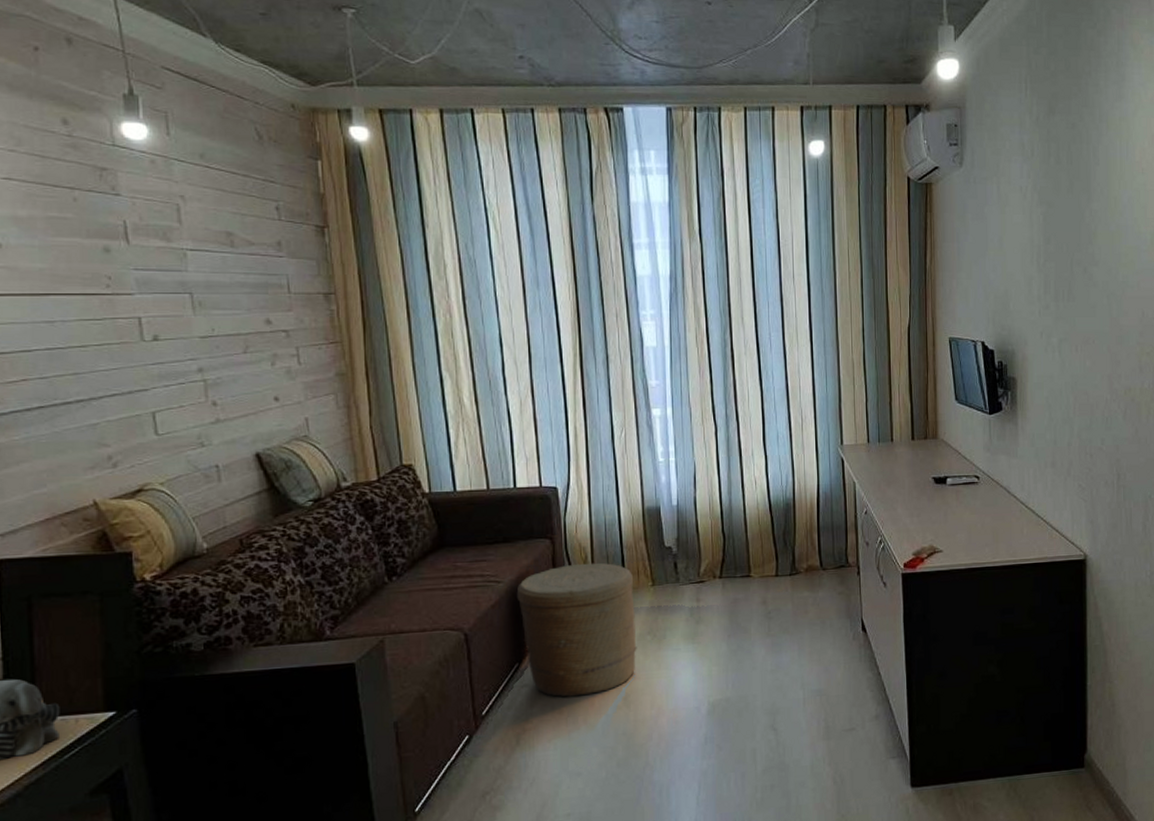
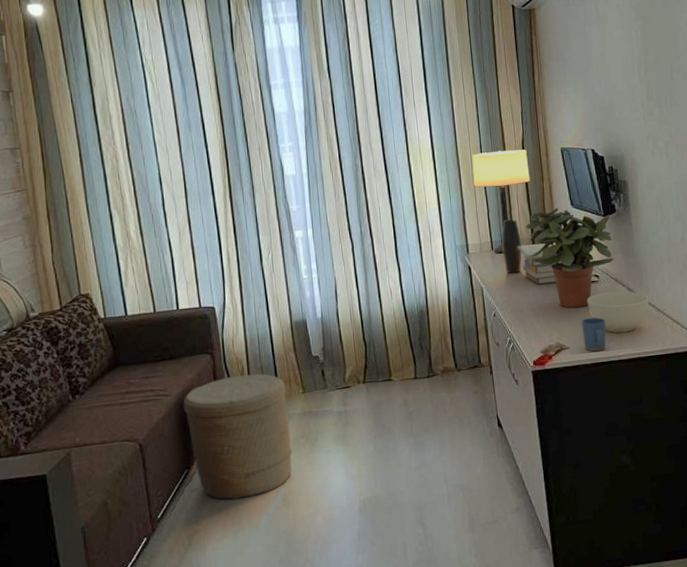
table lamp: none [853,335,914,447] -> present [472,149,530,254]
vase: none [879,411,900,470] -> present [502,219,522,274]
books: none [895,438,942,483] -> present [517,242,562,285]
potted plant: none [905,402,997,509] -> present [525,207,614,308]
mug: none [958,521,983,556] -> present [582,317,607,352]
bowl: none [965,494,1030,538] -> present [587,291,650,333]

